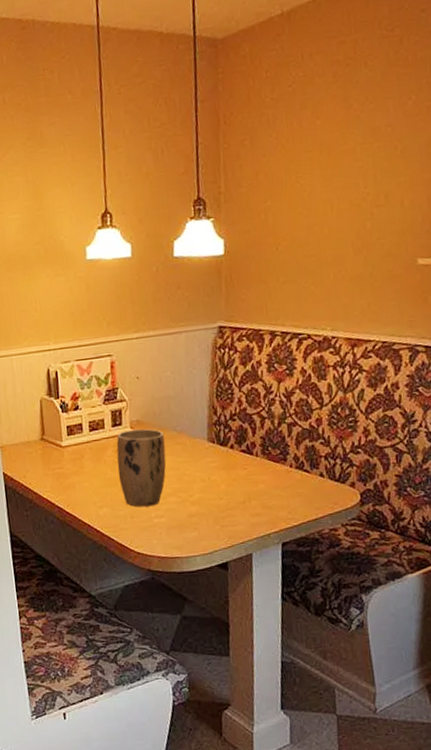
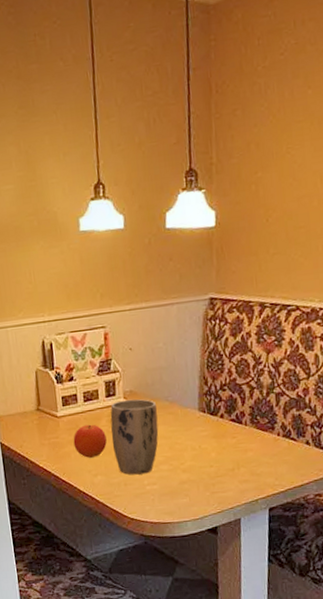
fruit: none [78,454,113,489] -> present [73,424,107,458]

